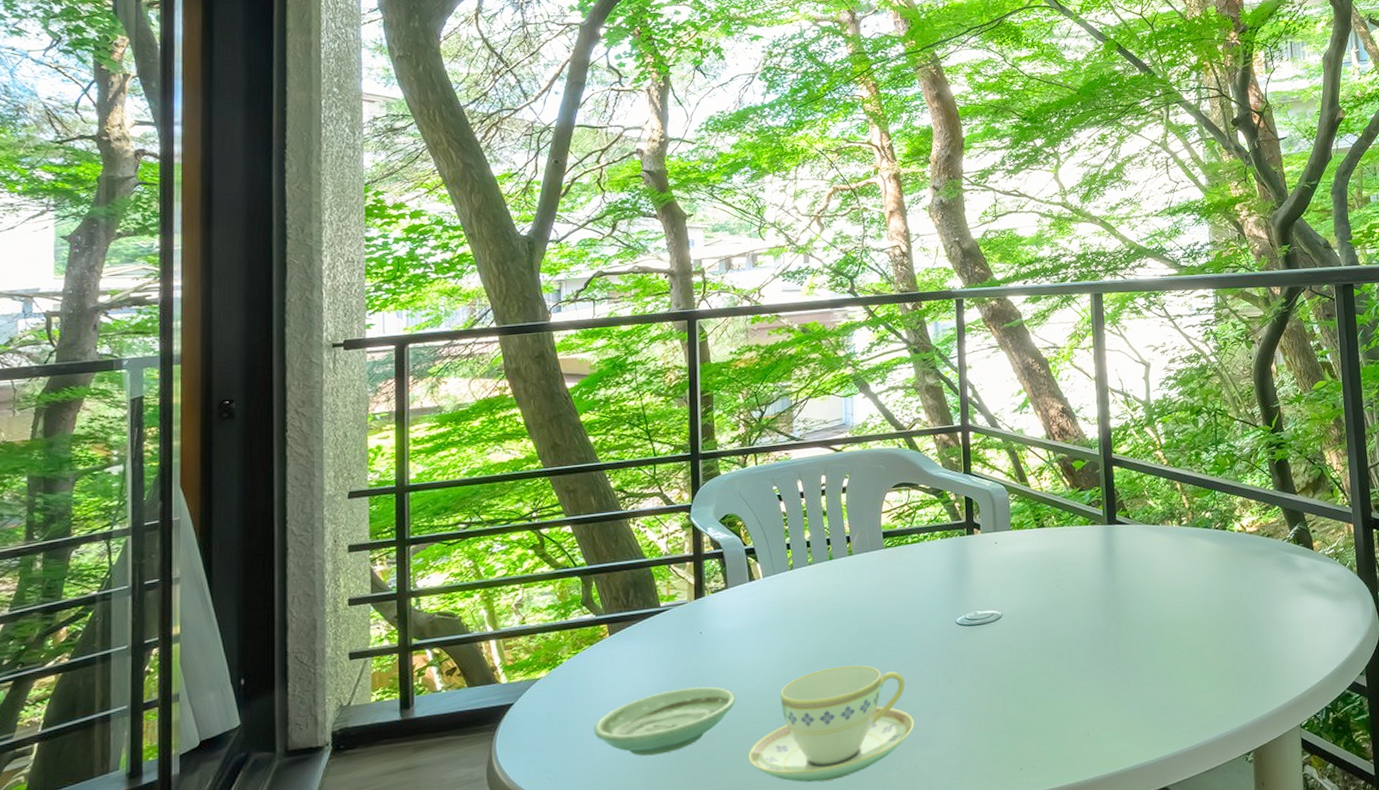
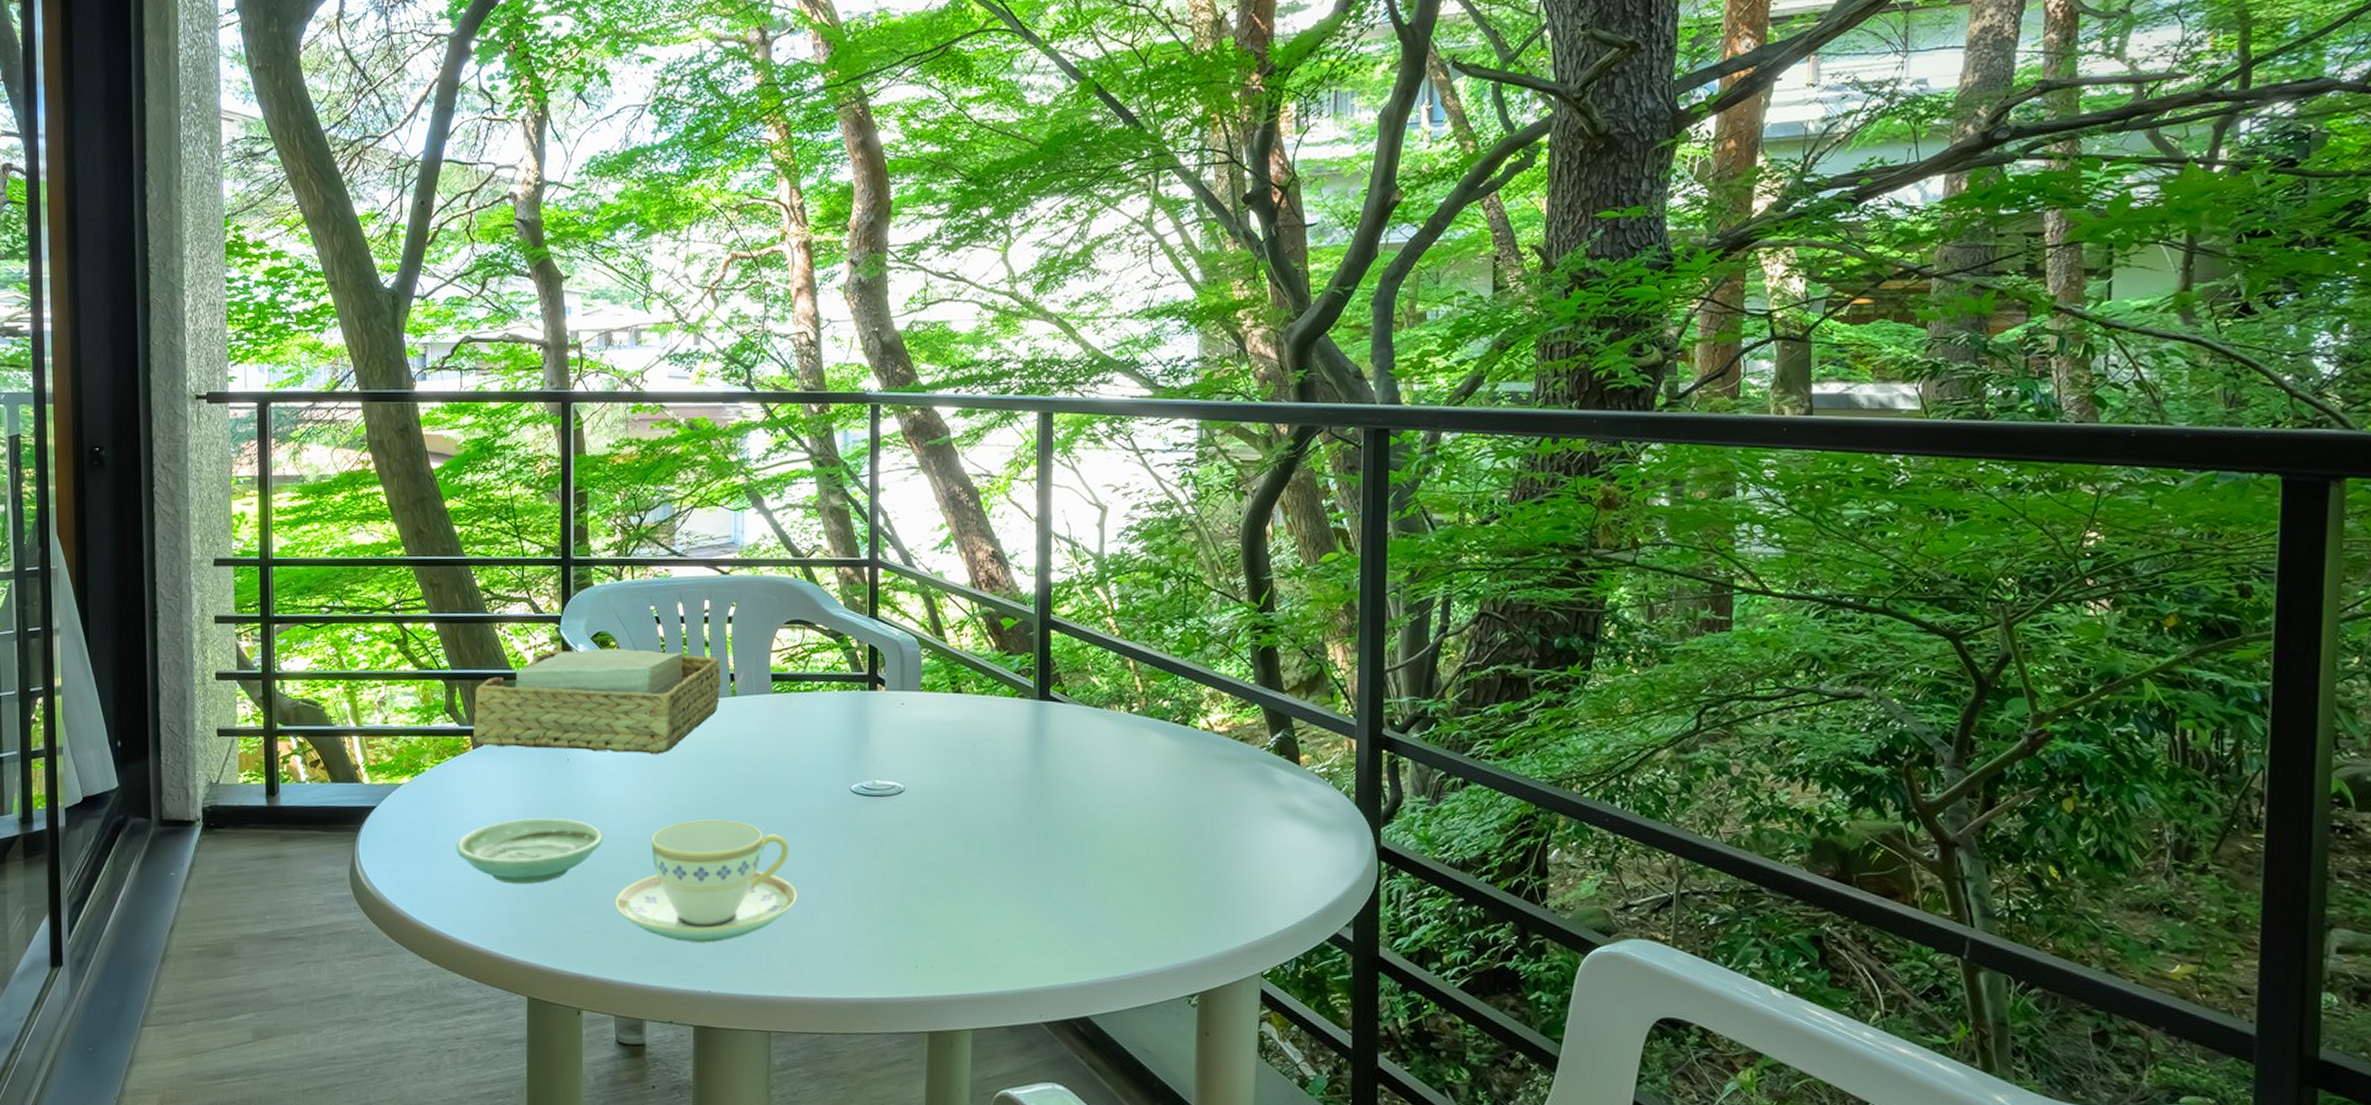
napkin holder: none [609,523,839,631] -> present [473,648,721,754]

